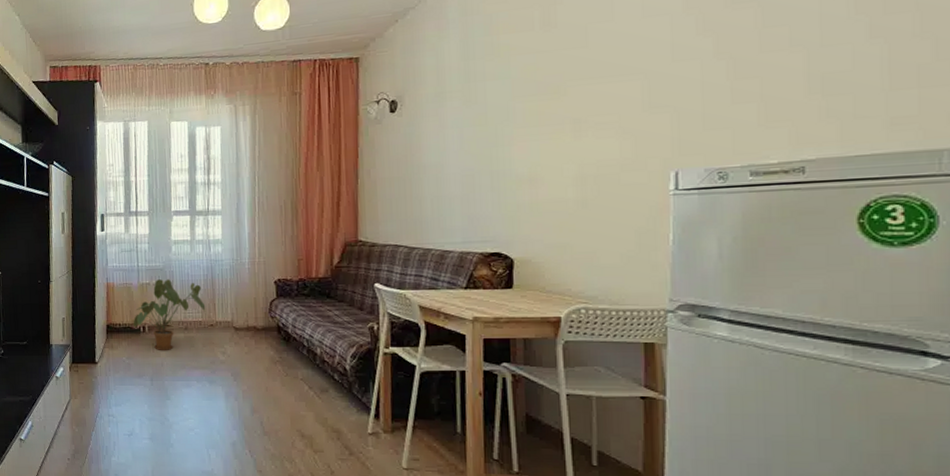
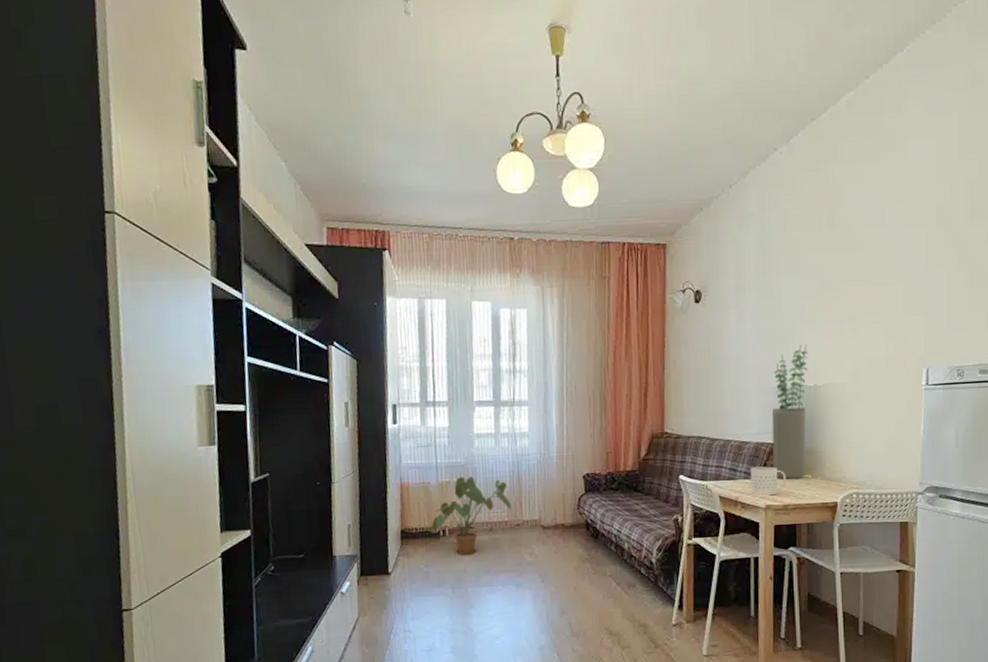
mug: none [454,276,497,308] -> present [750,466,786,496]
vase: none [478,150,523,292] -> present [771,345,809,480]

